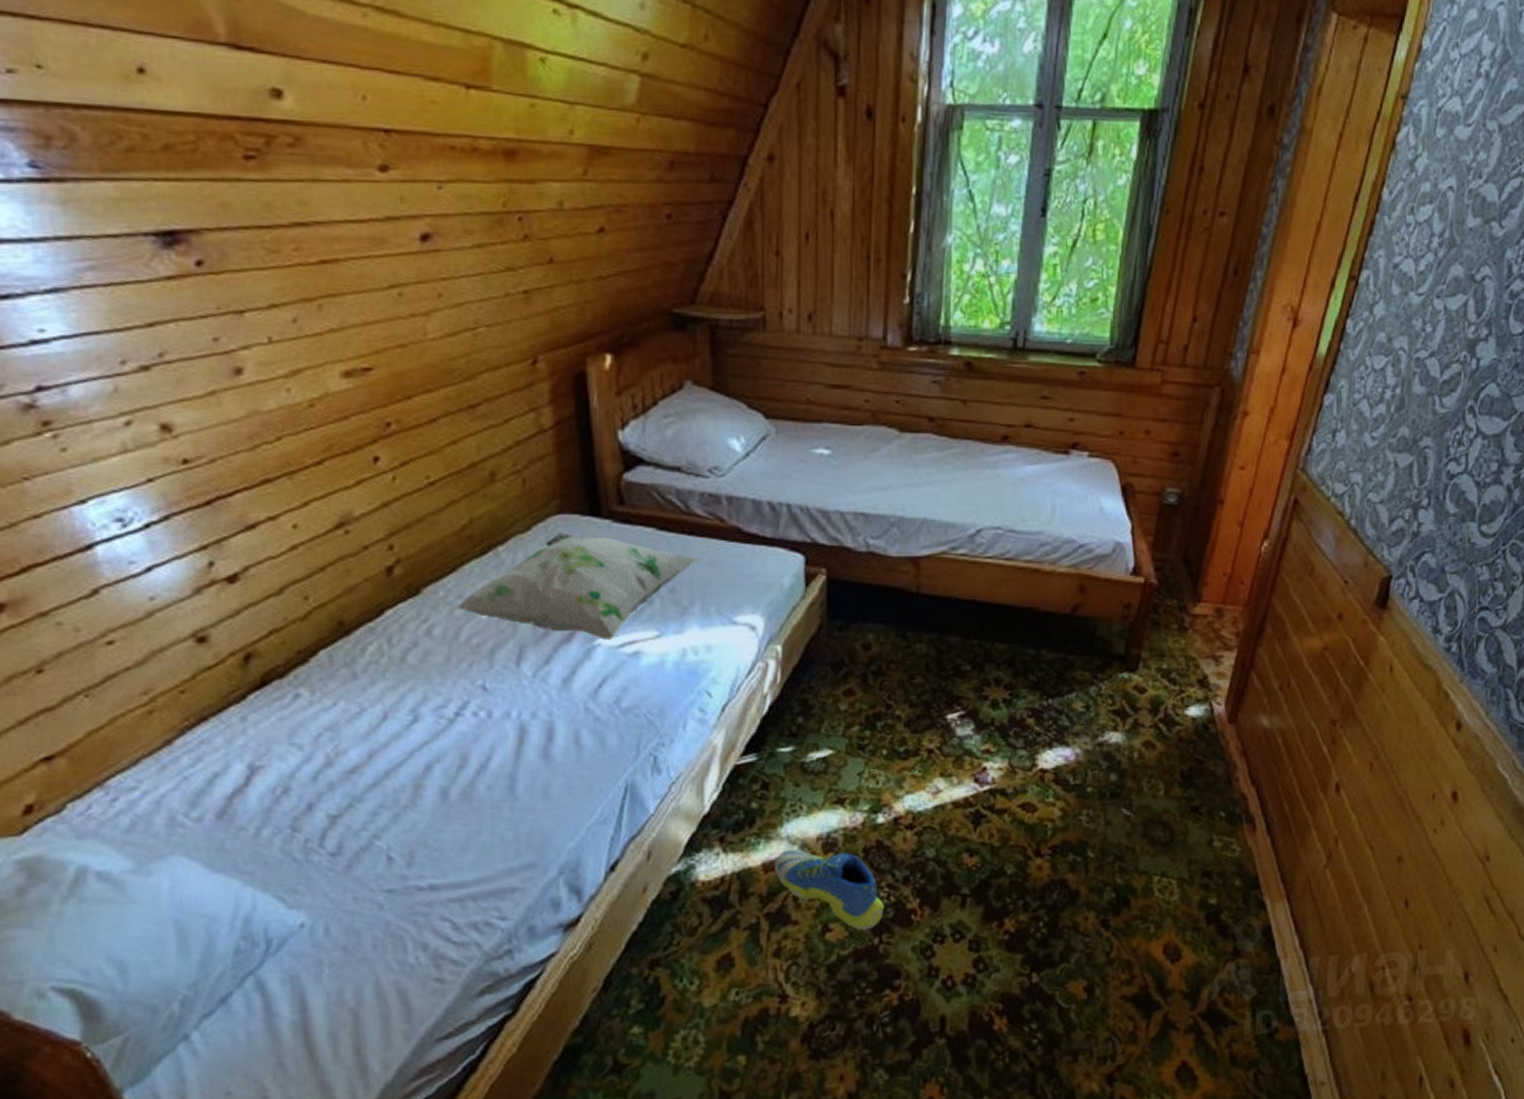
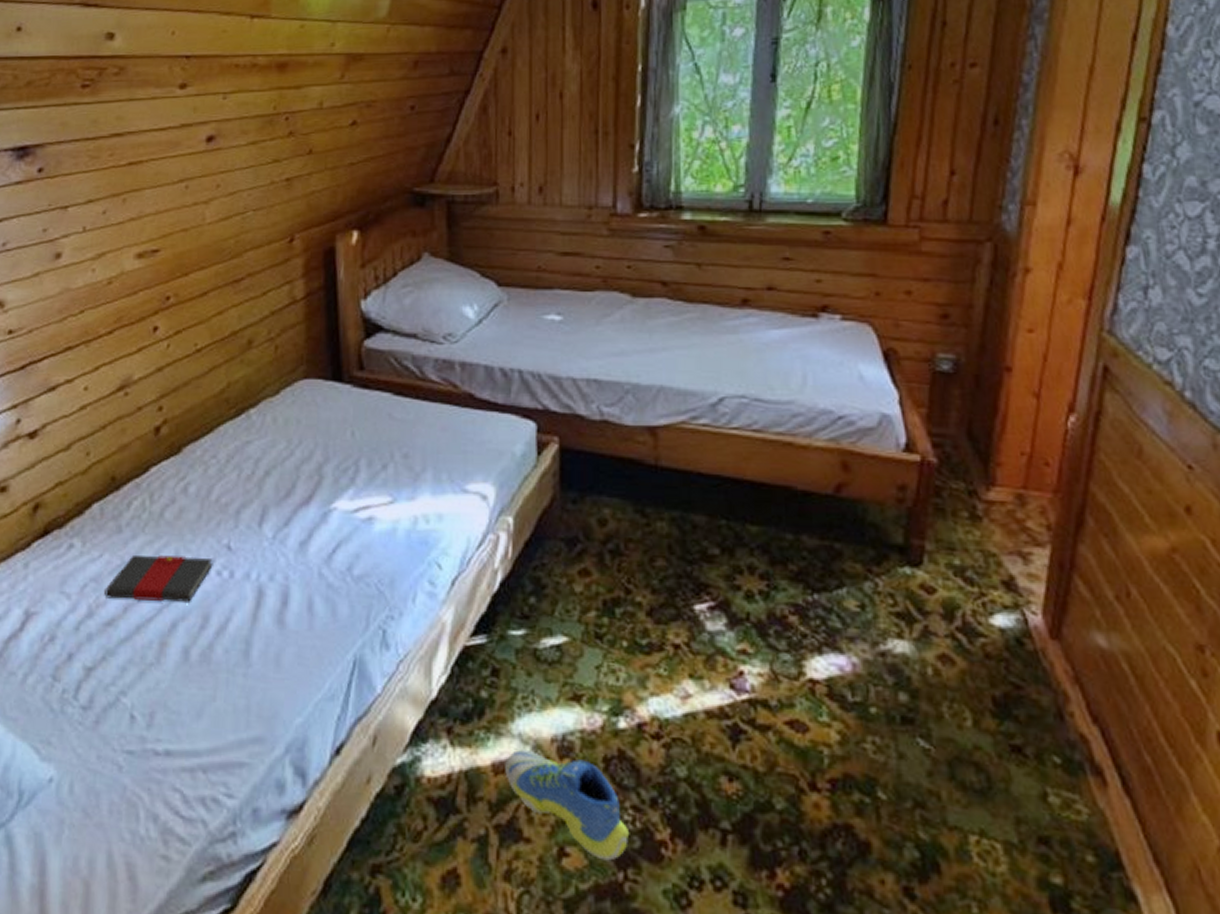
book: none [344,699,468,746] -> present [104,554,213,602]
decorative pillow: present [456,532,699,640] -> none [210,396,432,504]

